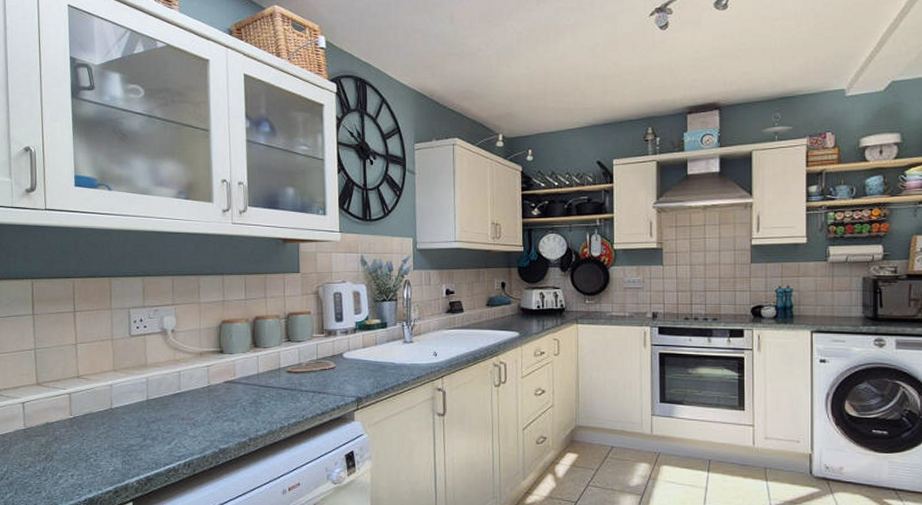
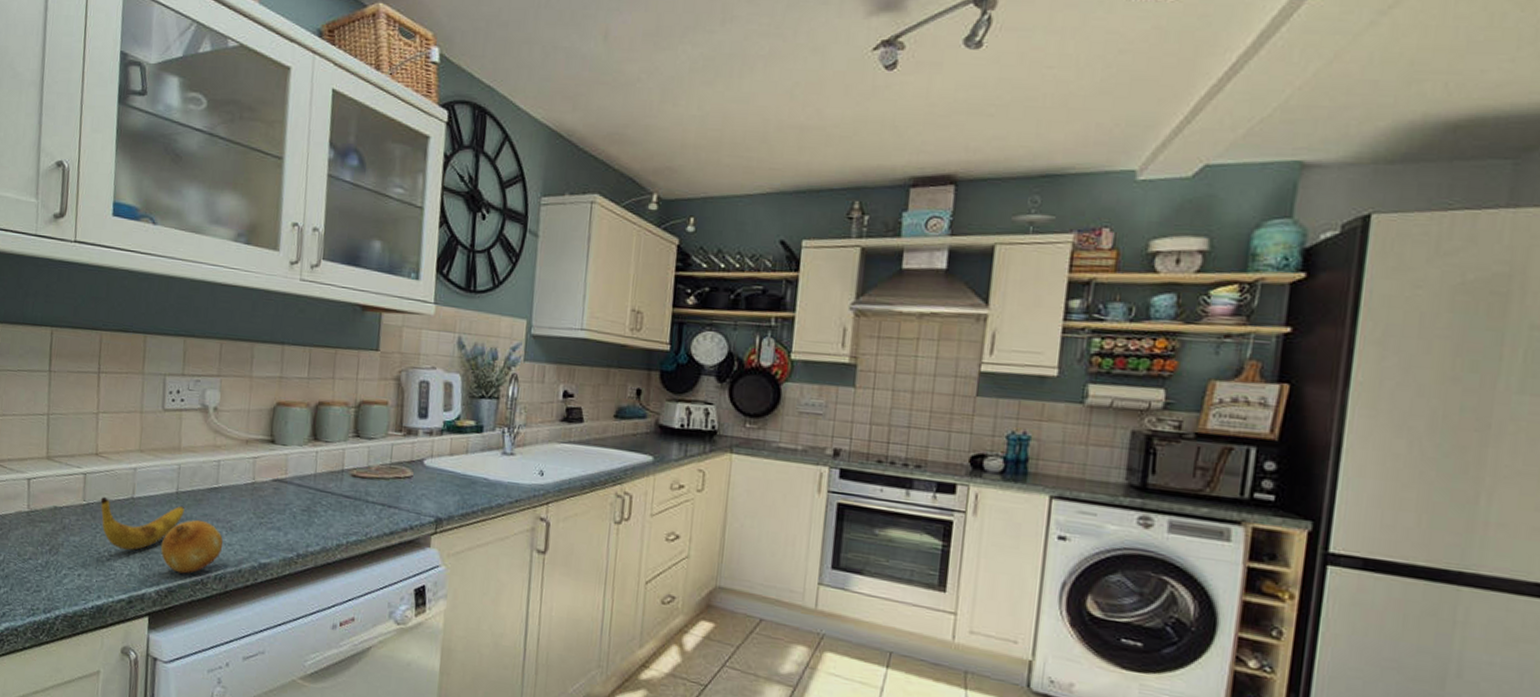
banana: none [84,410,154,450] -> present [100,496,184,550]
fruit: none [137,420,189,464] -> present [160,519,224,574]

